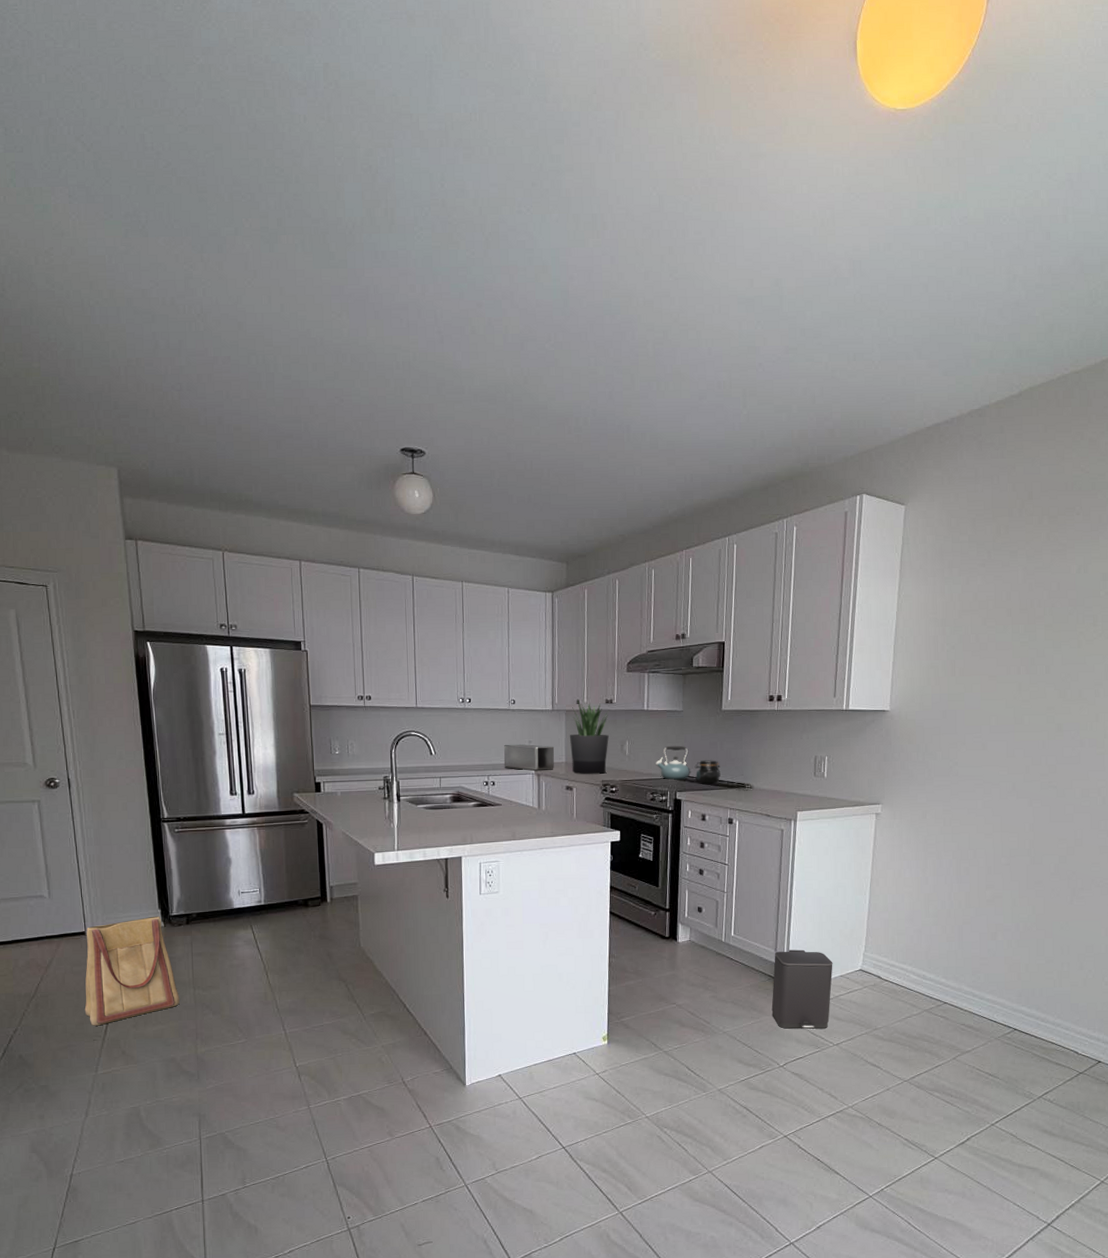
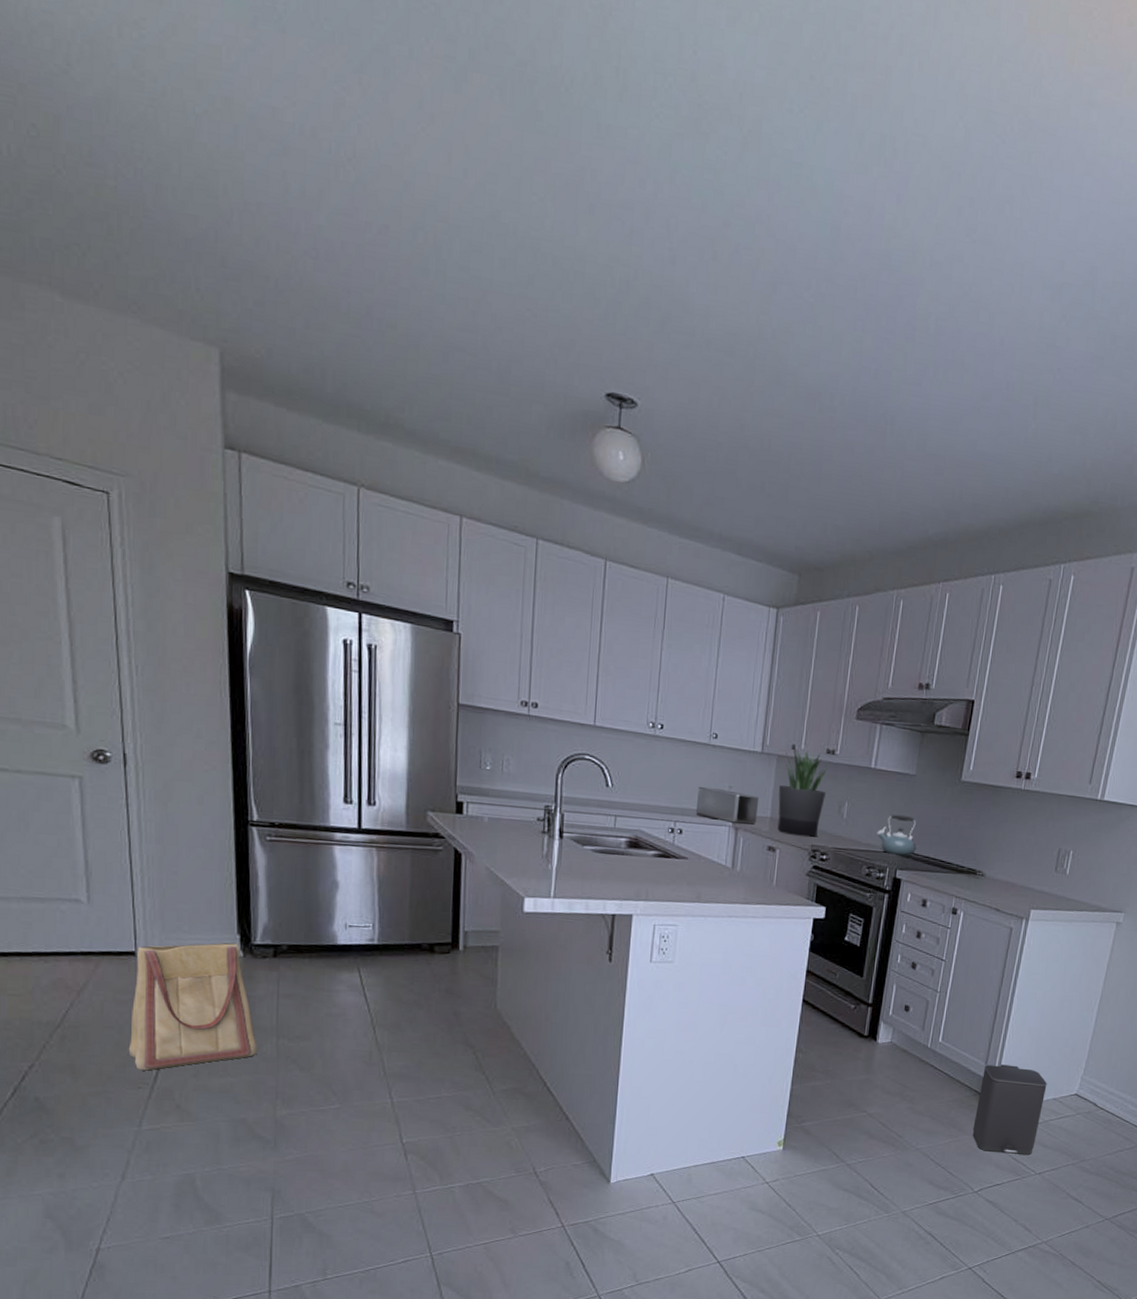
jar: present [694,760,721,785] -> none [921,836,951,867]

